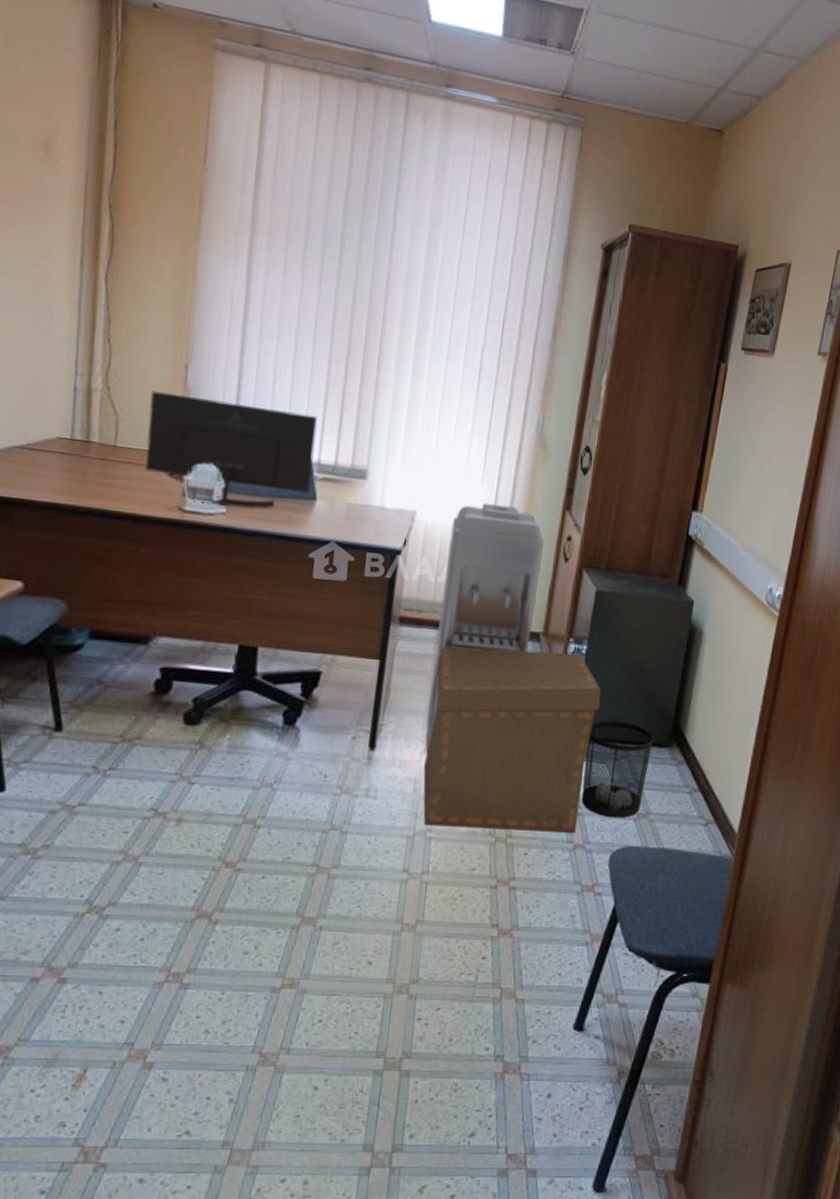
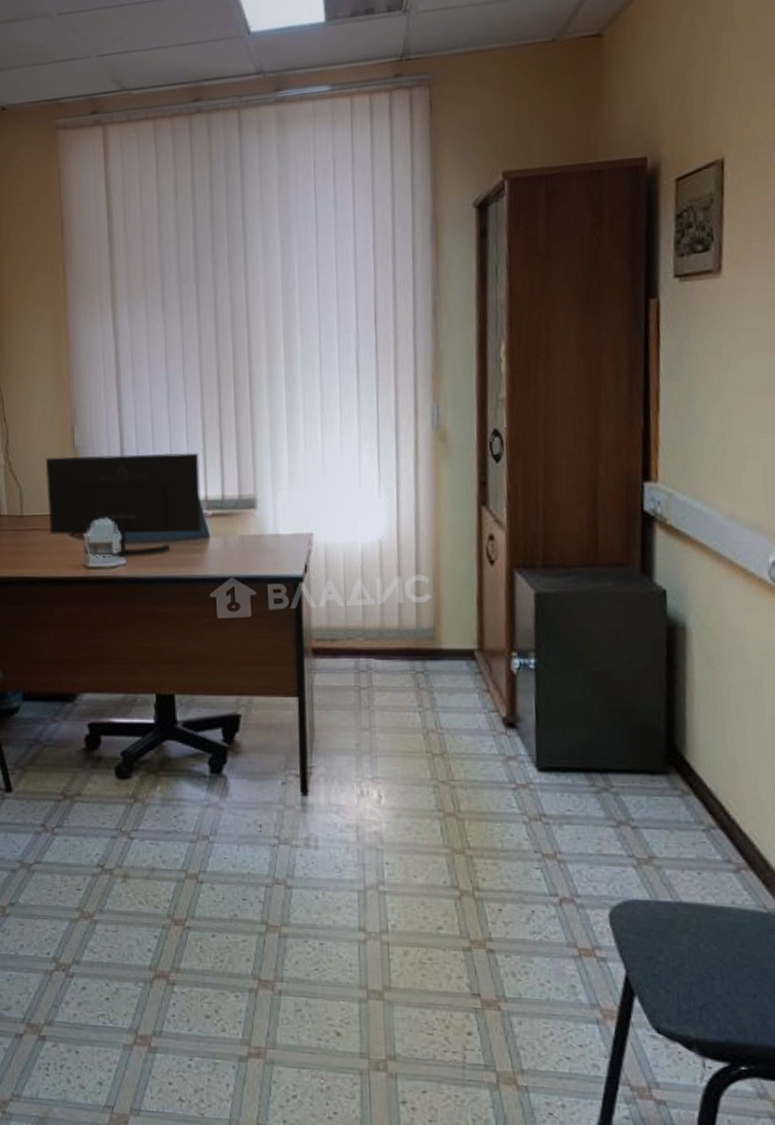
cardboard box: present [423,647,601,833] -> none [361,669,564,884]
water dispenser: present [425,502,545,754] -> none [352,511,464,797]
waste bin: present [581,720,655,818] -> none [555,745,644,865]

